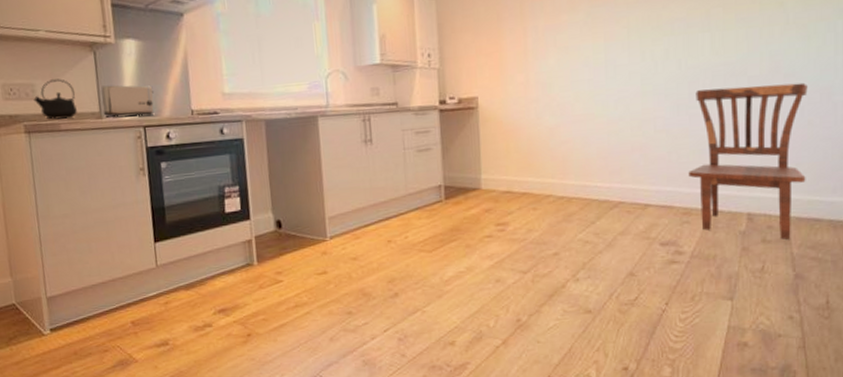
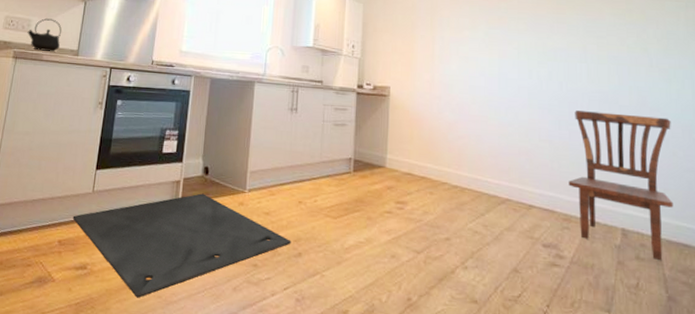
toaster: present [101,85,154,118] -> none [80,30,125,60]
door mat: none [140,249,385,364] -> present [72,193,291,298]

